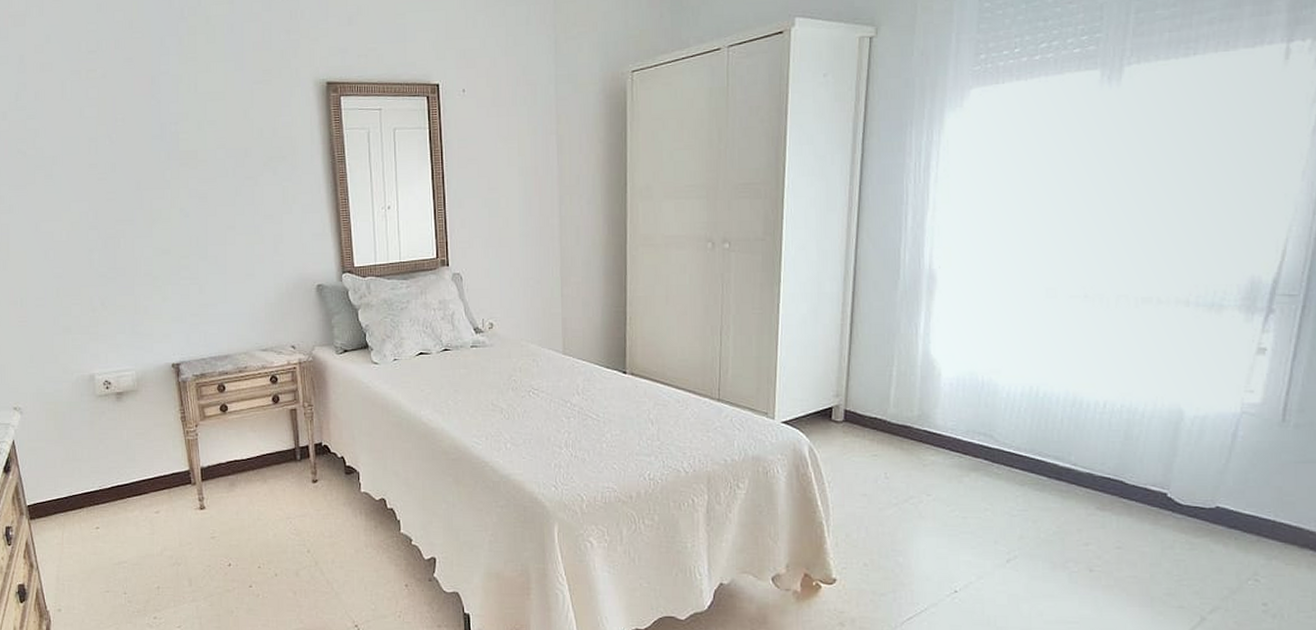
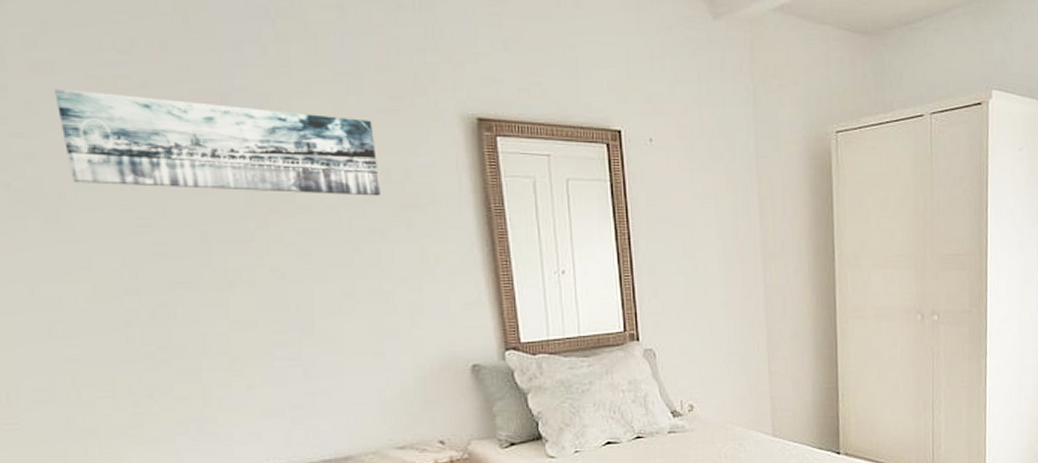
wall art: none [52,82,256,150] -> present [55,88,382,196]

